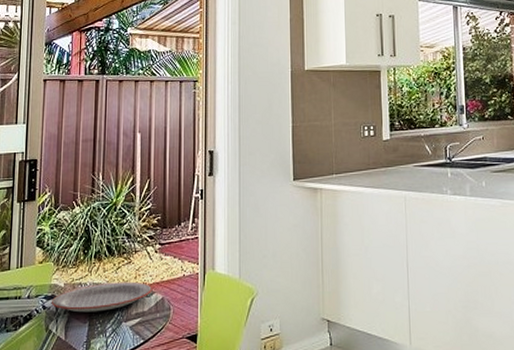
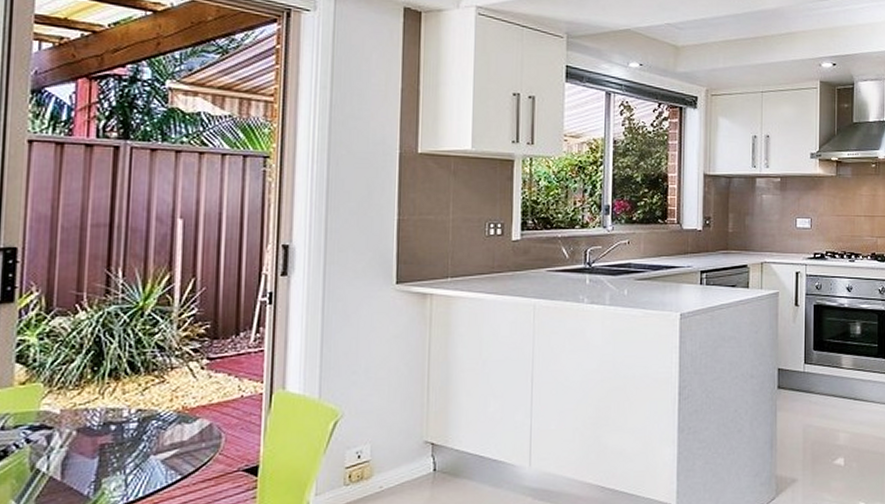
plate: present [51,281,152,313] -> none [39,405,195,446]

